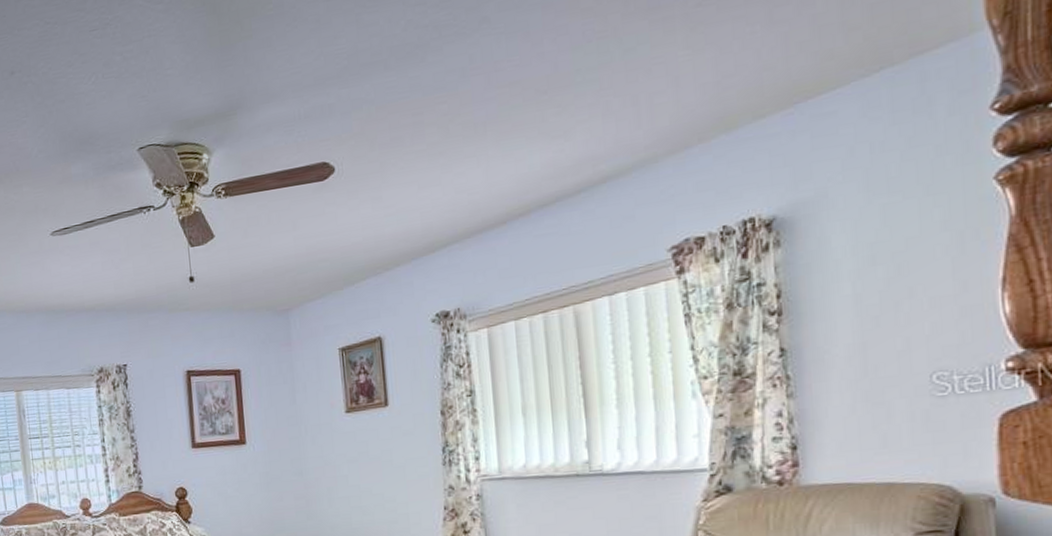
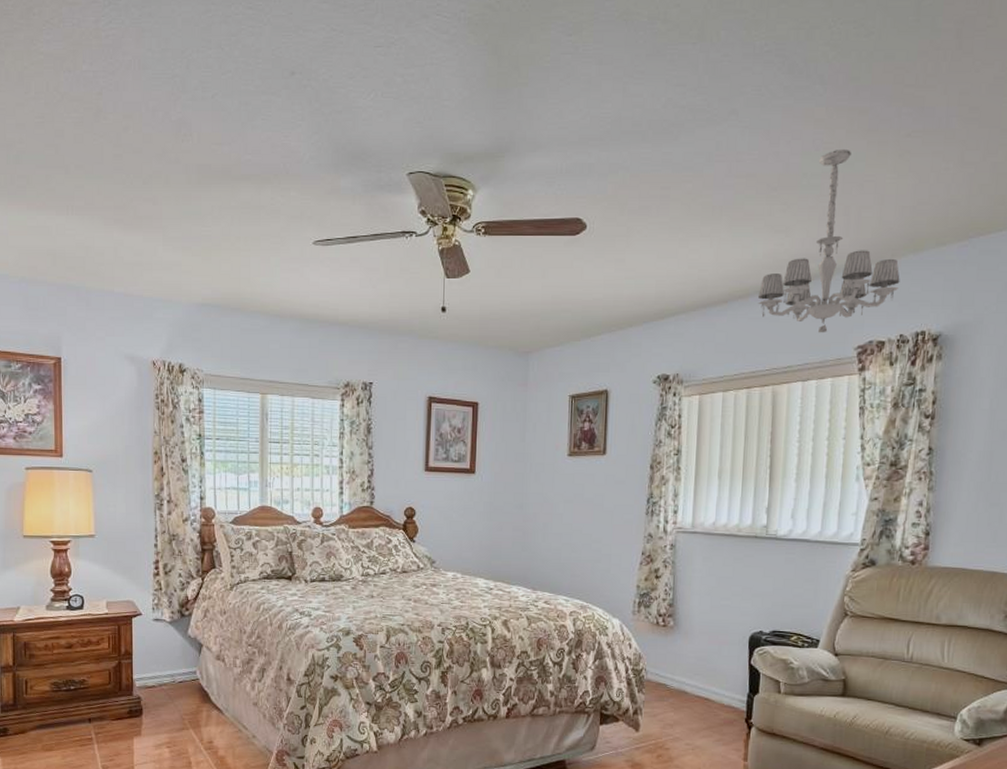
chandelier: none [542,34,713,240] -> present [758,148,900,333]

